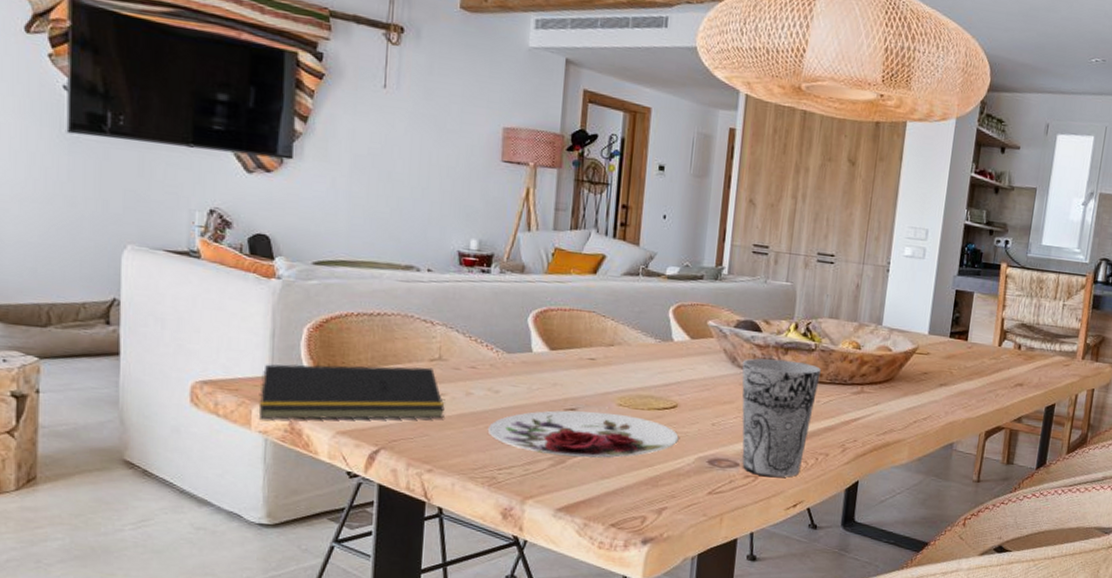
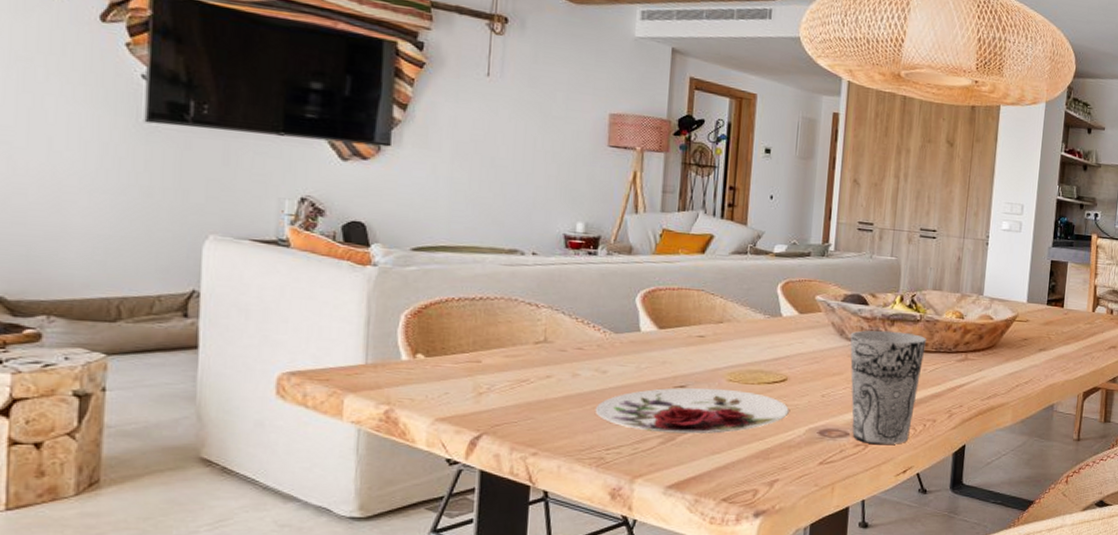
notepad: present [258,364,445,420] -> none [351,350,550,410]

